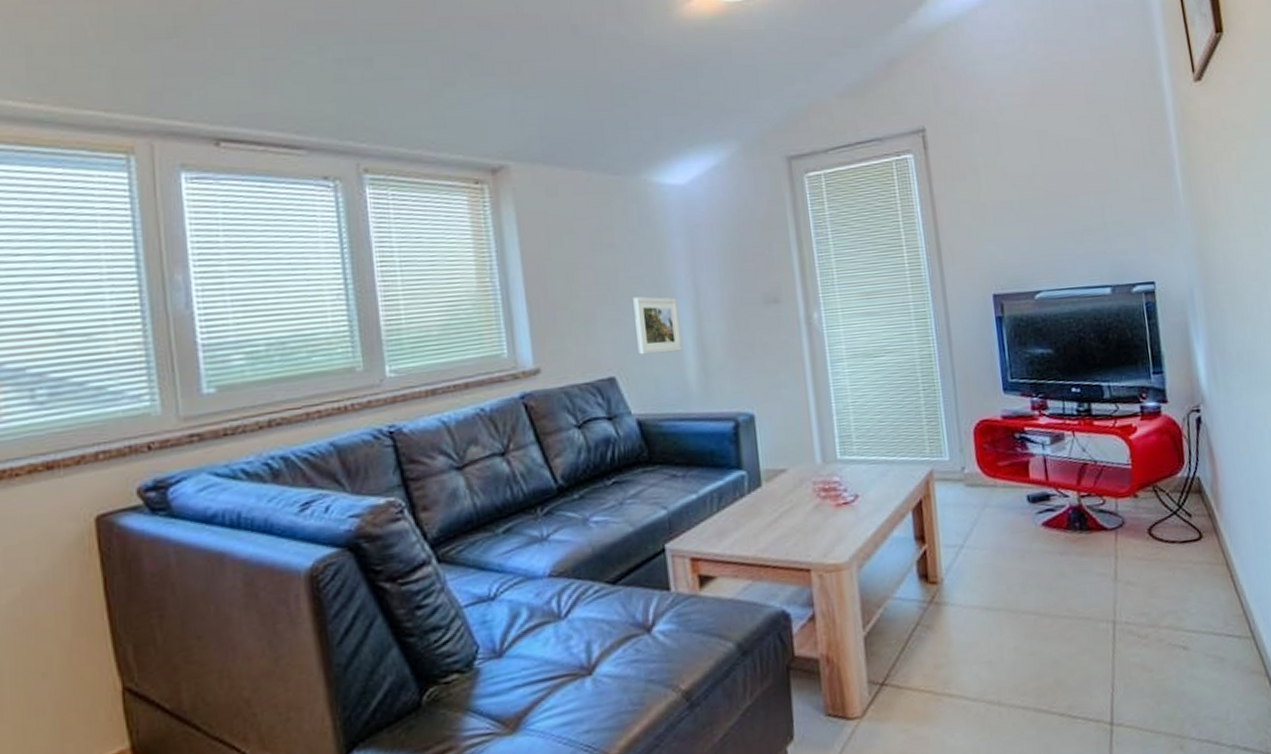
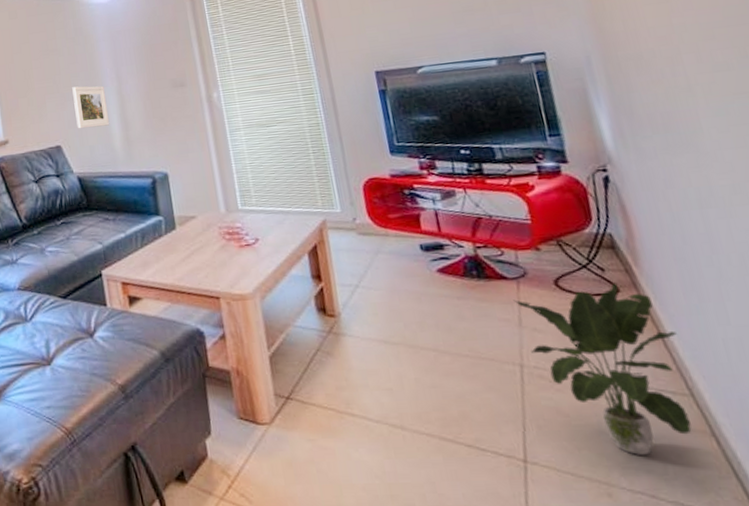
potted plant: none [1111,528,1251,704] -> present [513,283,692,455]

